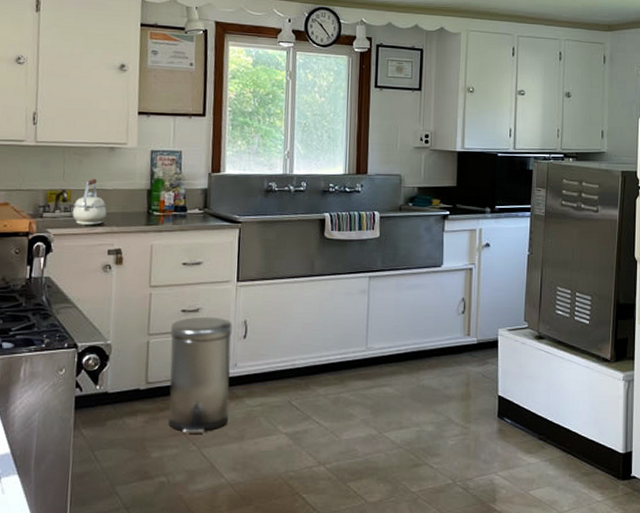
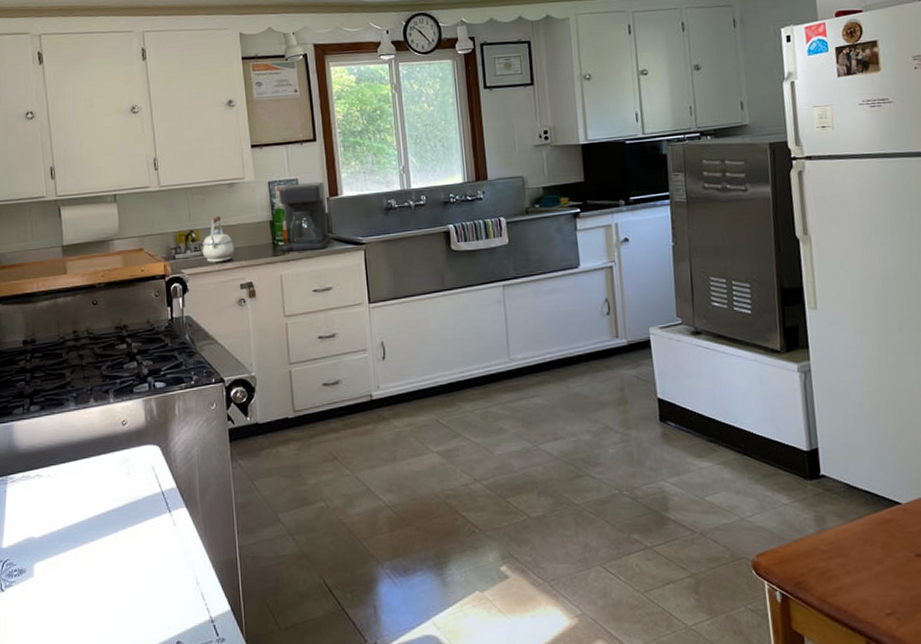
coffee maker: none [154,155,208,224] -> present [279,181,332,252]
pedal bin: present [168,316,232,434] -> none [310,341,378,458]

